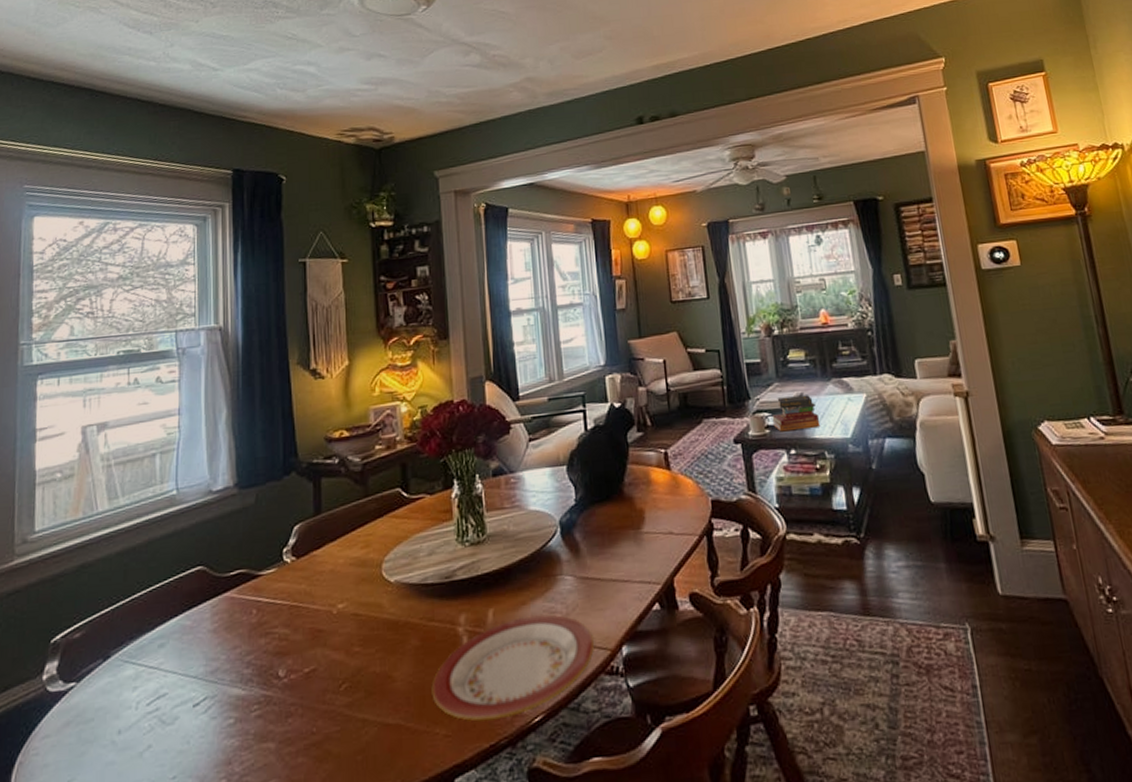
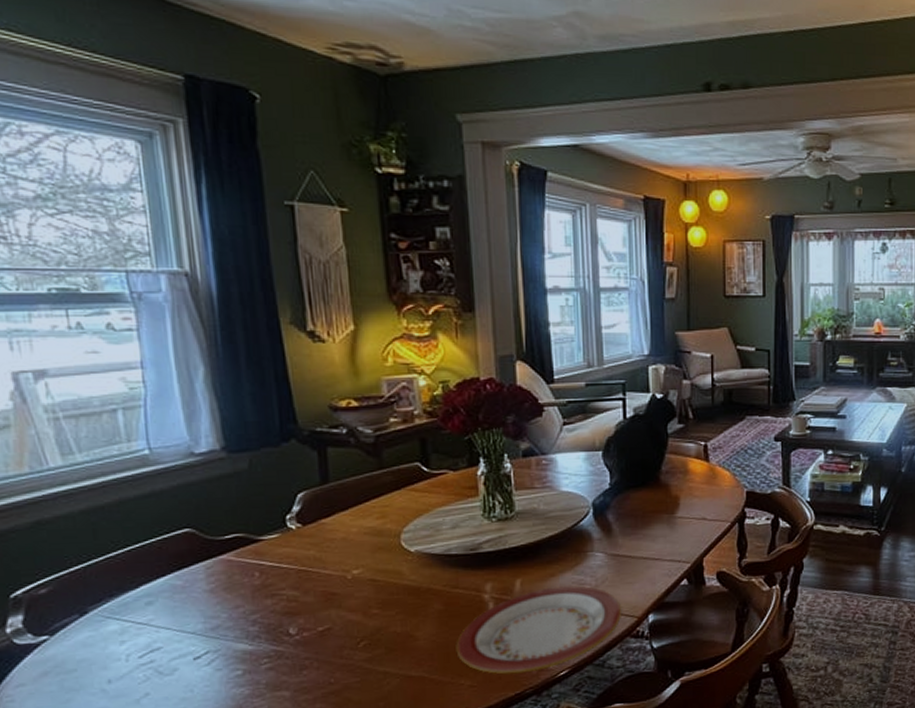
books: present [771,395,821,432] -> none [814,401,860,433]

